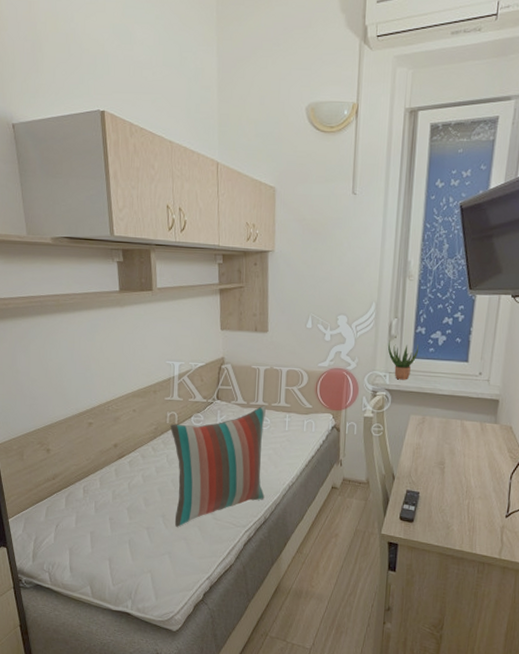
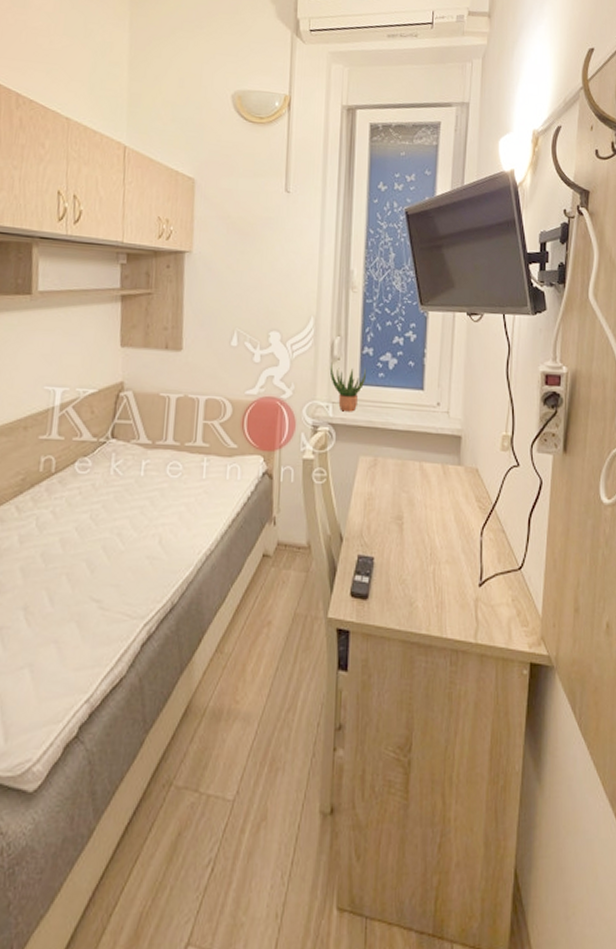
pillow: present [170,405,266,527] -> none [42,445,177,624]

